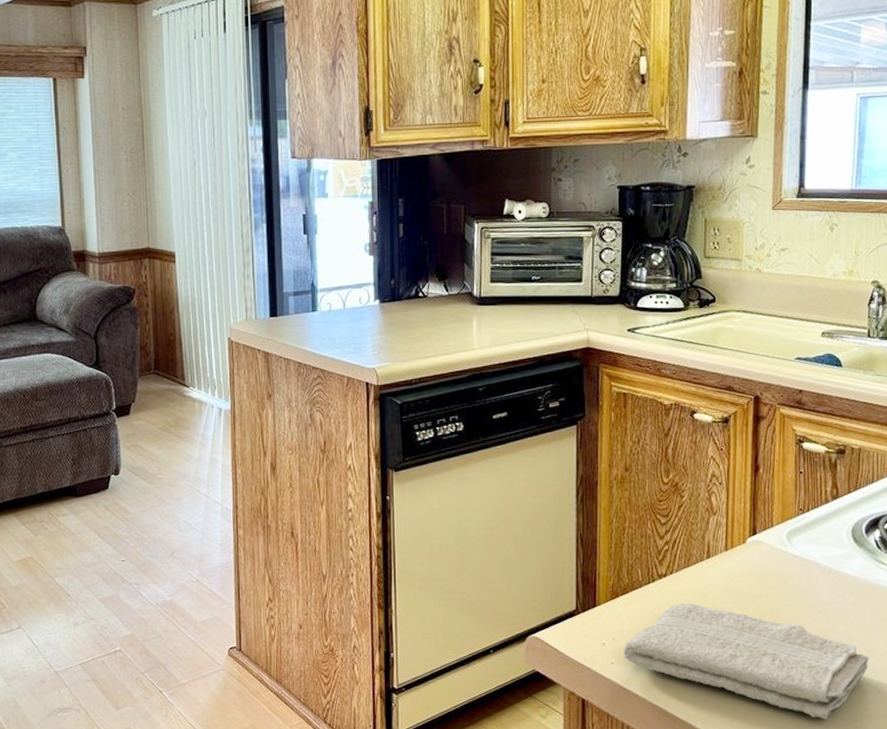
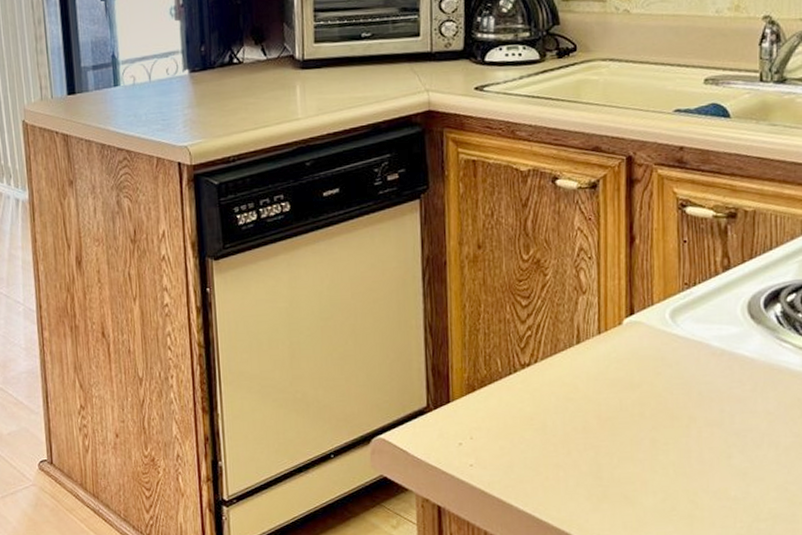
washcloth: present [623,603,869,720] -> none [483,395,773,522]

